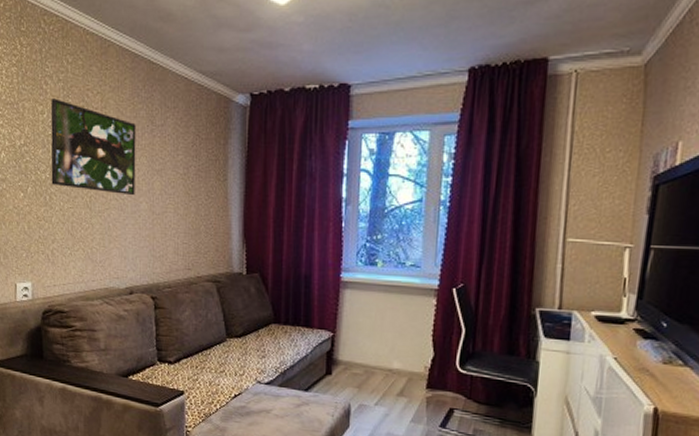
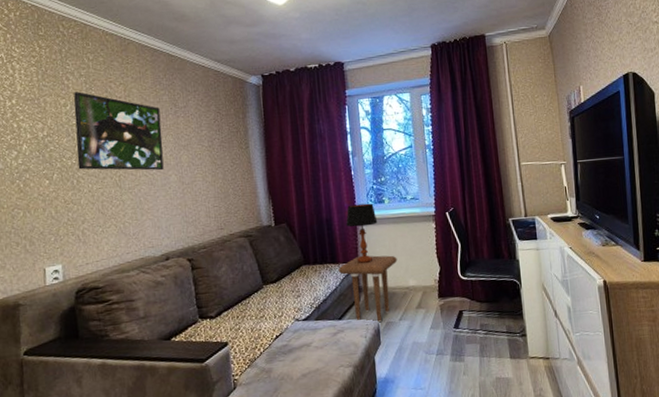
side table: none [311,323,383,403] -> present [338,255,398,323]
table lamp: none [328,262,366,333] -> present [346,203,378,263]

